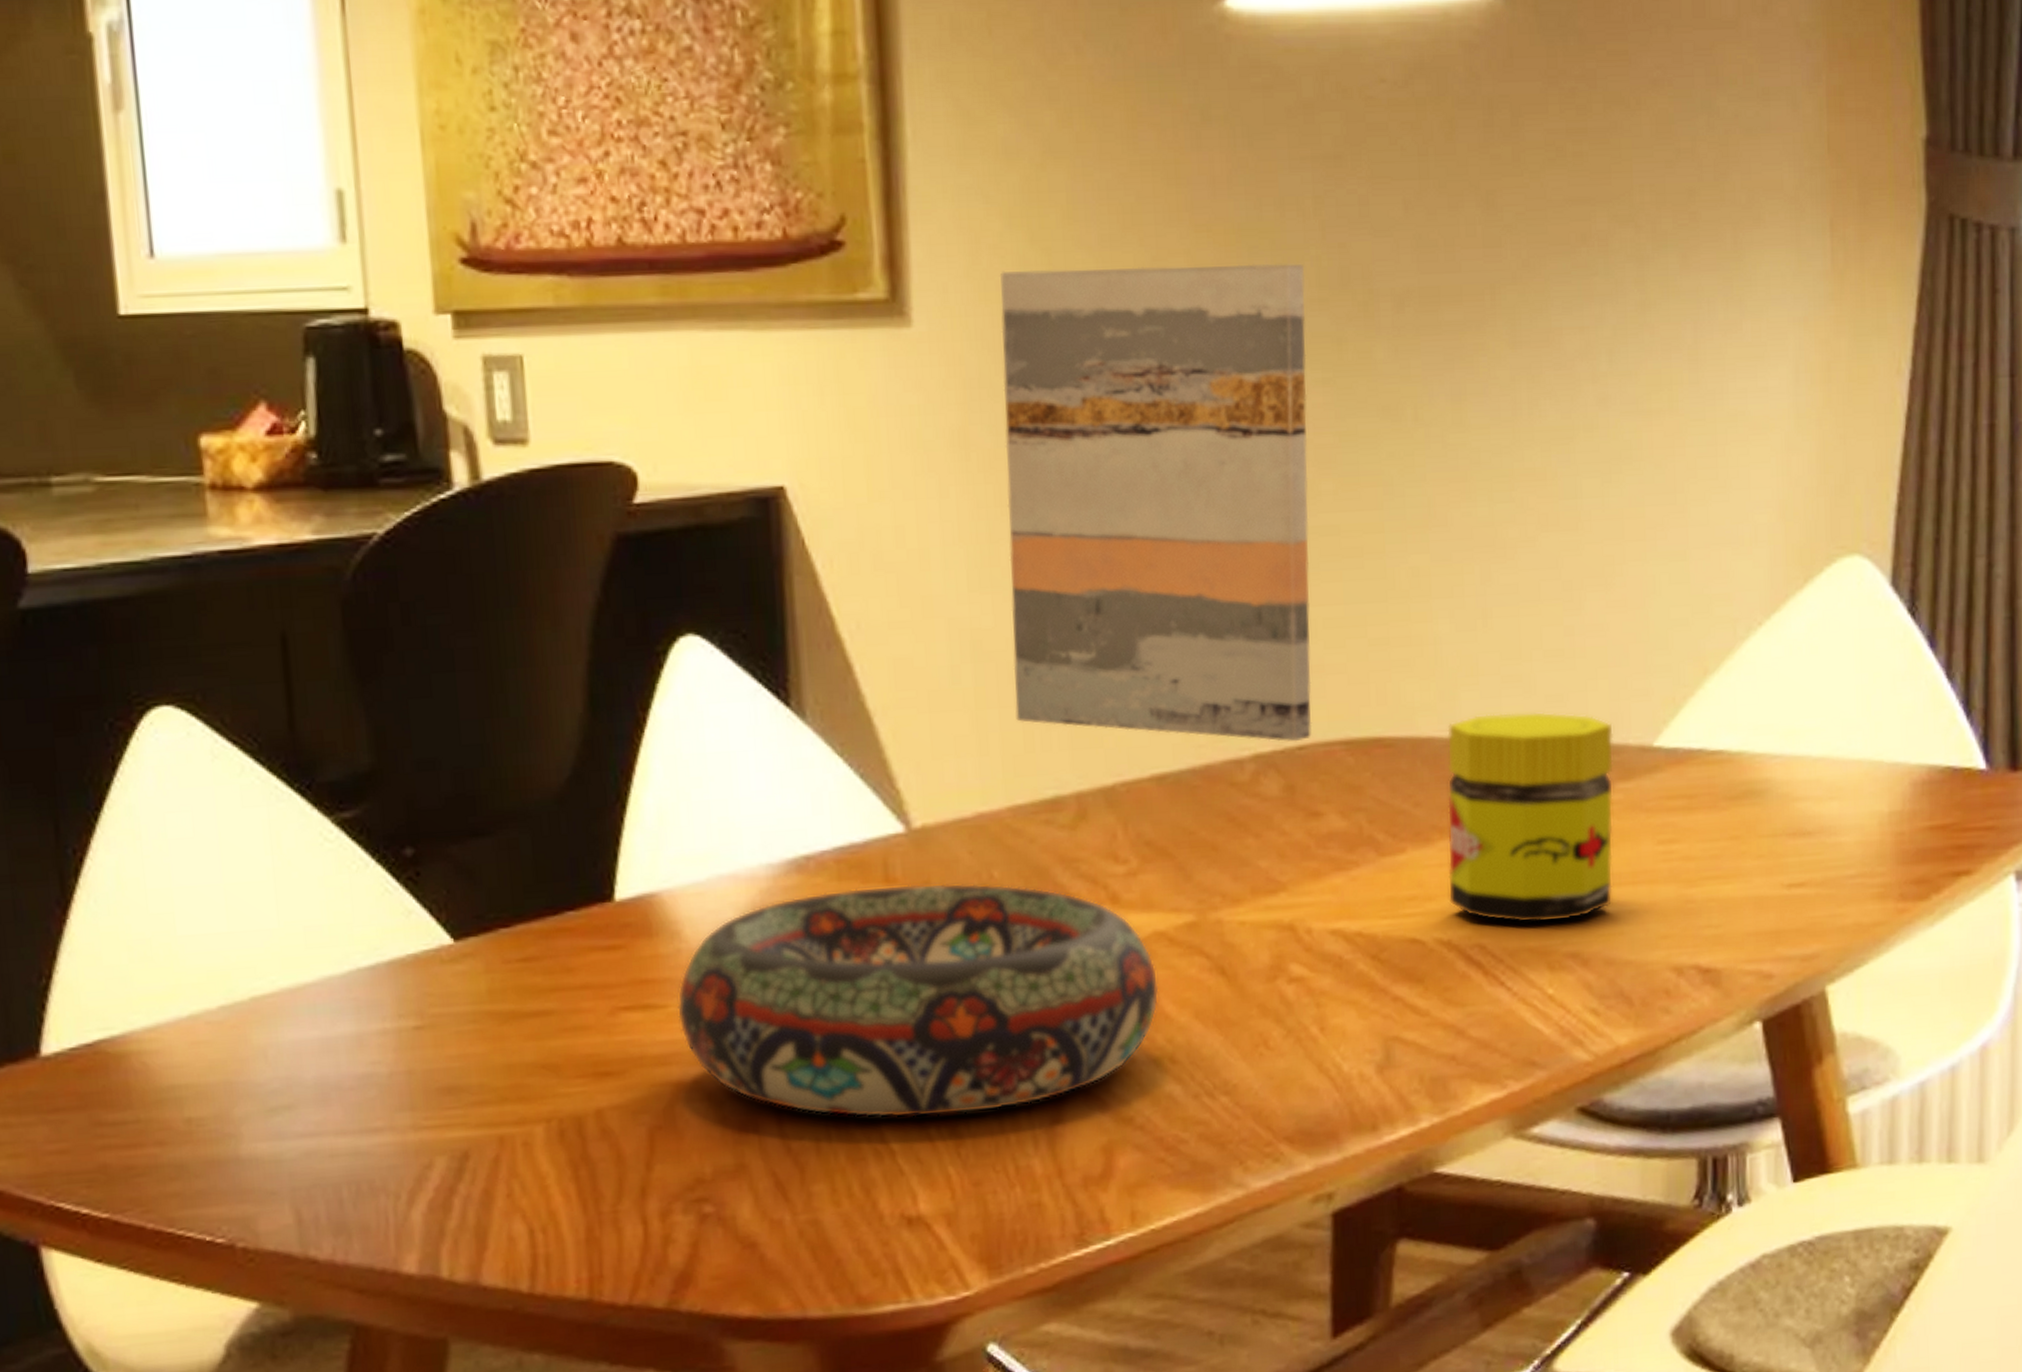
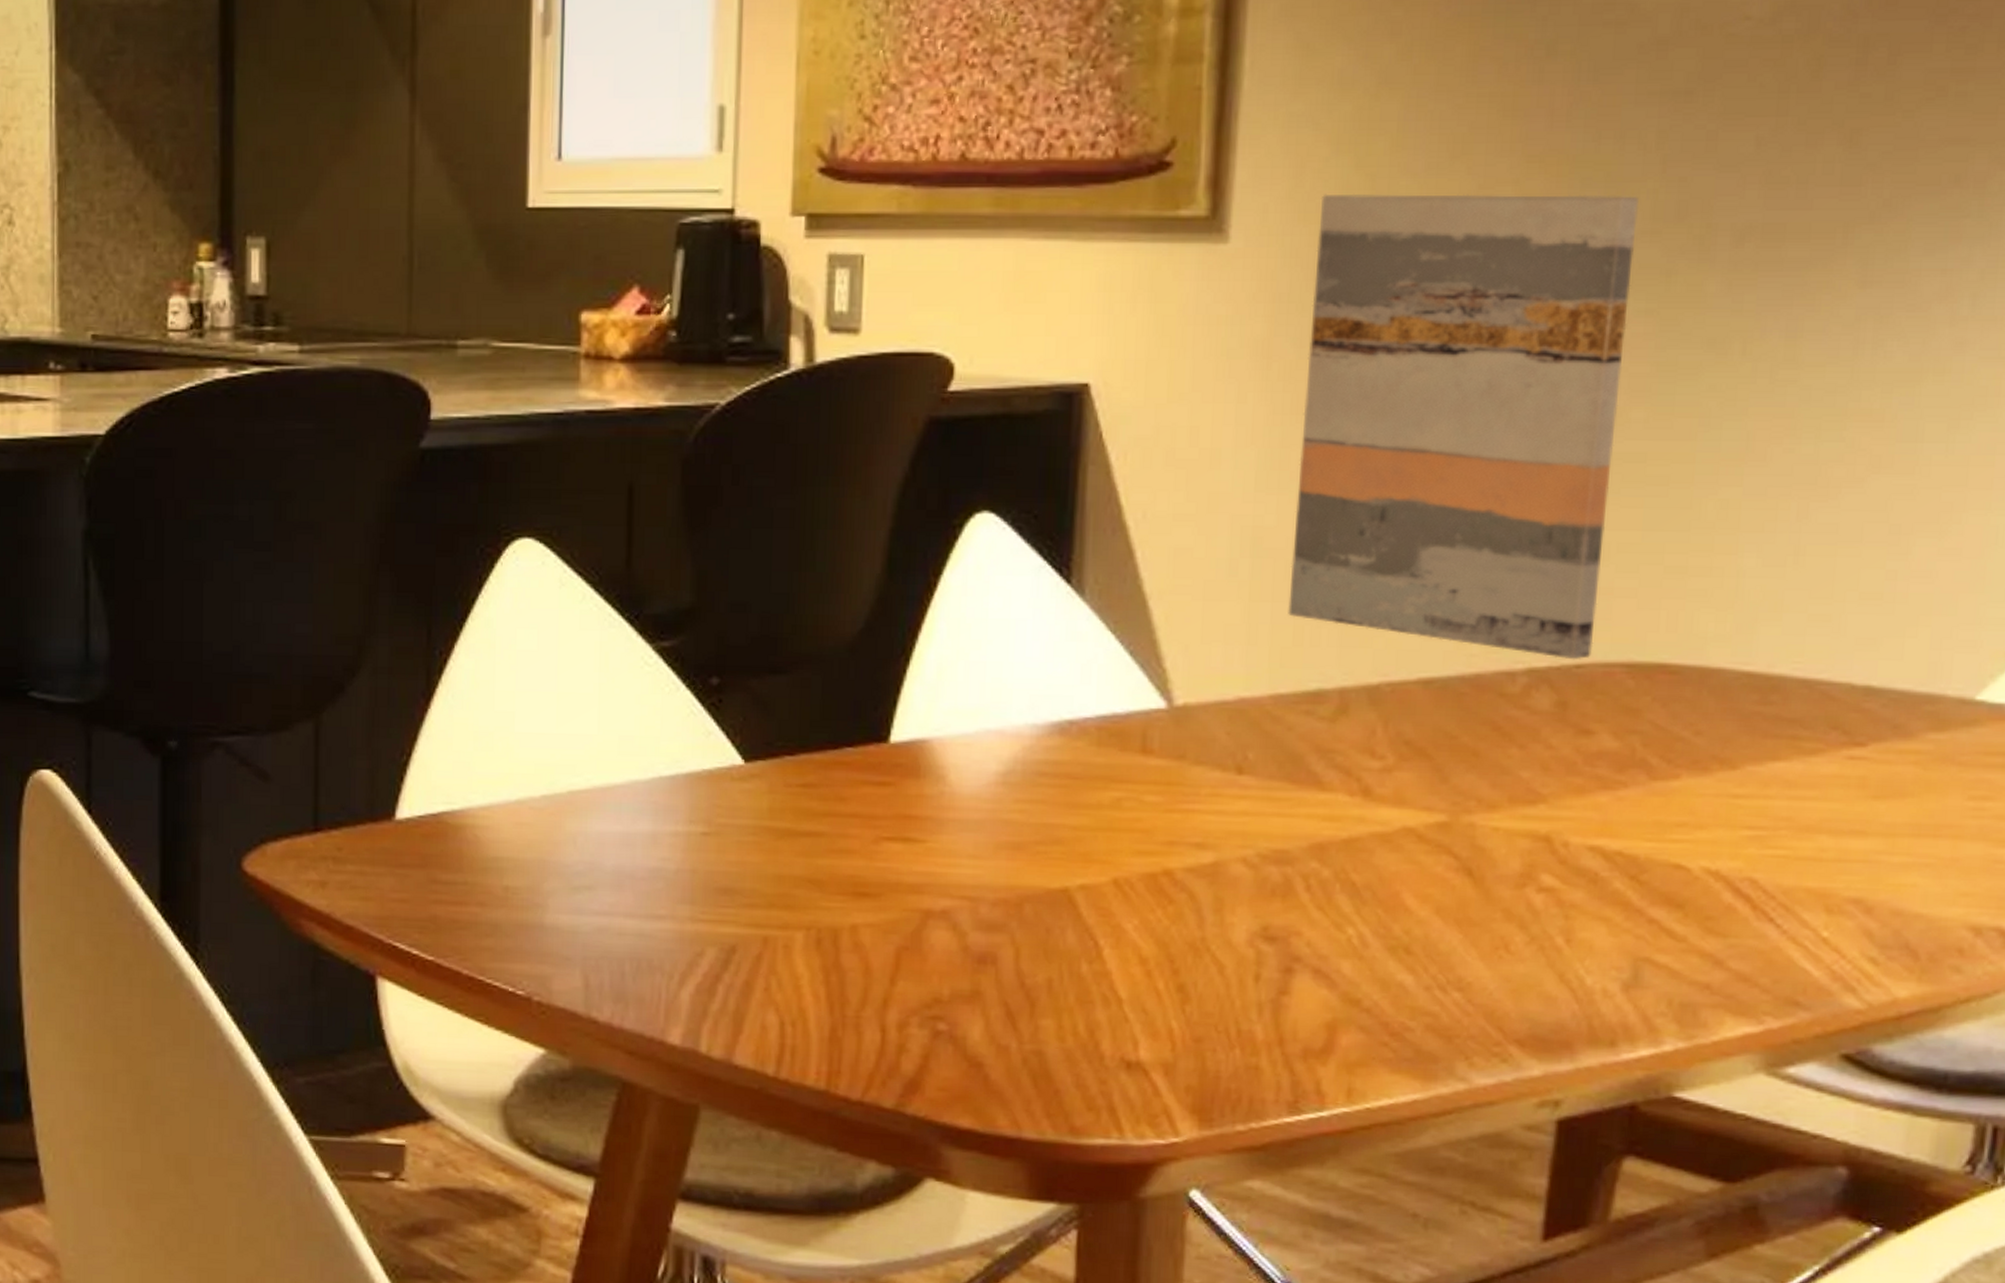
decorative bowl: present [677,883,1159,1118] -> none [935,755,1402,975]
jar: present [1447,711,1614,924] -> none [1721,651,1930,866]

